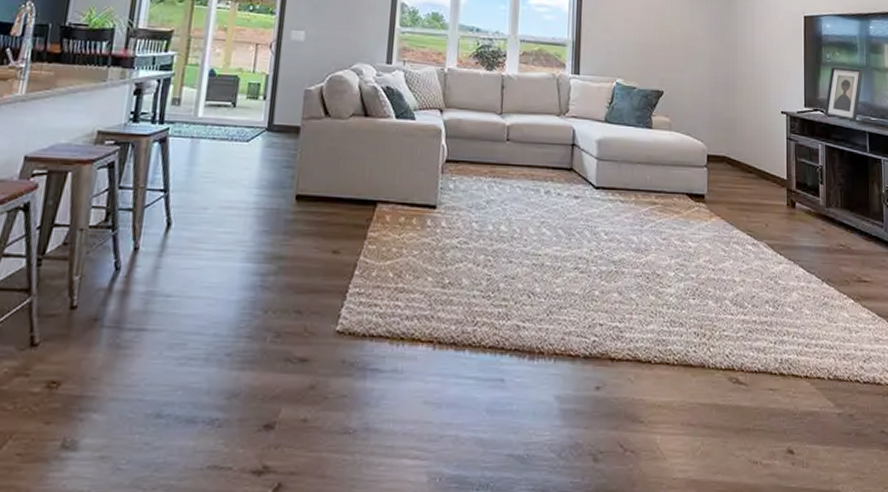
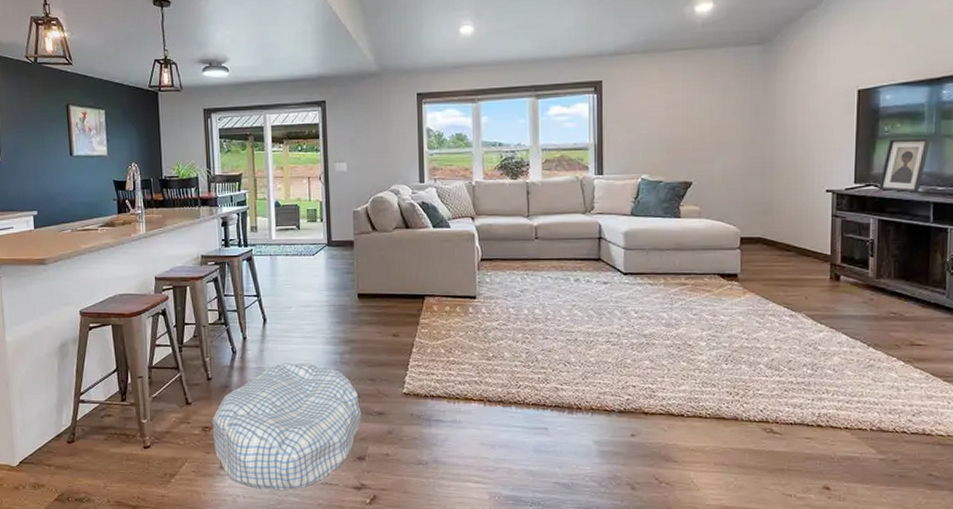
dog bed: none [59,285,279,481] -> present [212,363,362,490]

